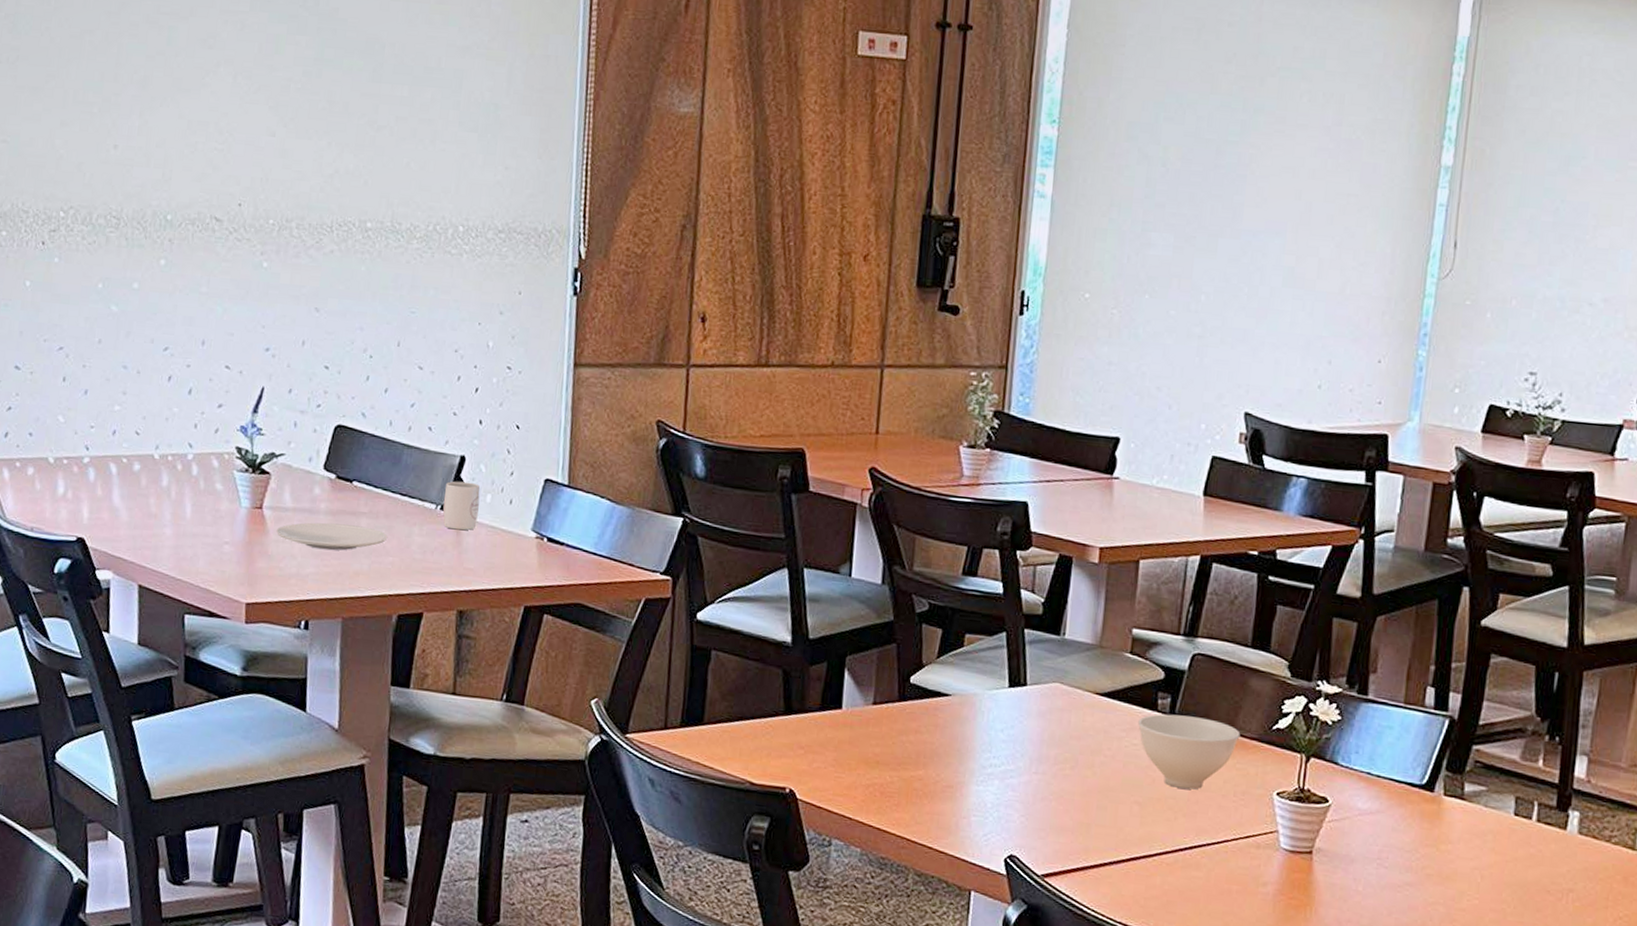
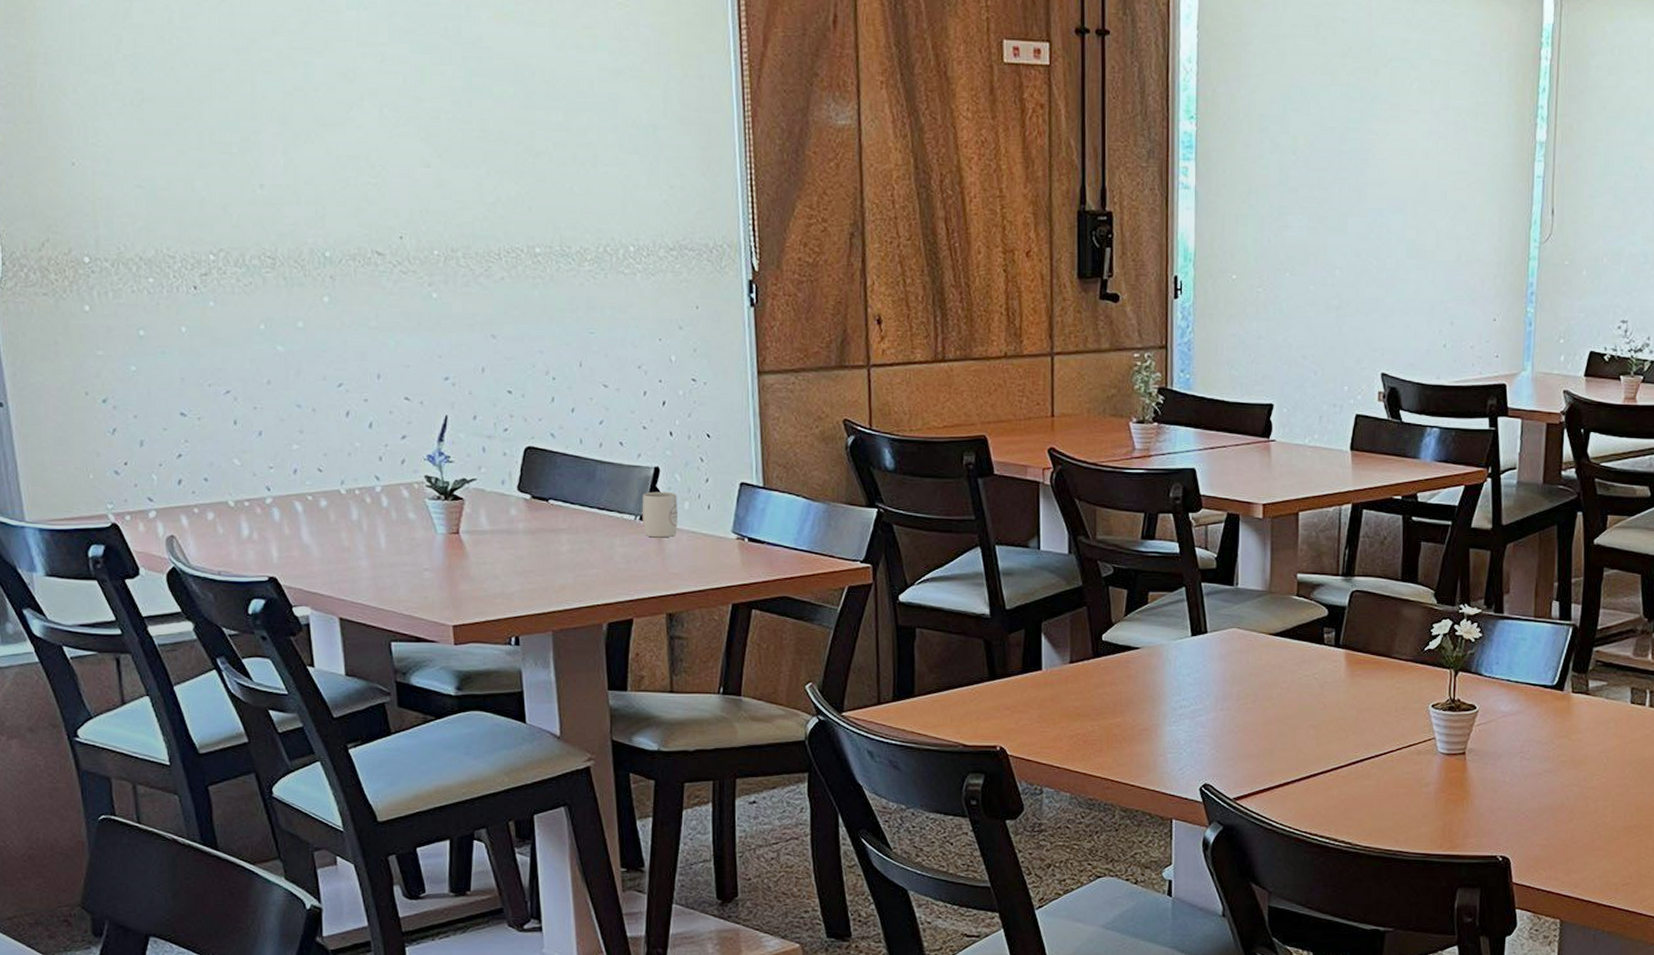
plate: present [276,522,388,551] -> none [475,541,590,568]
bowl: present [1138,714,1241,790] -> none [1308,646,1397,710]

